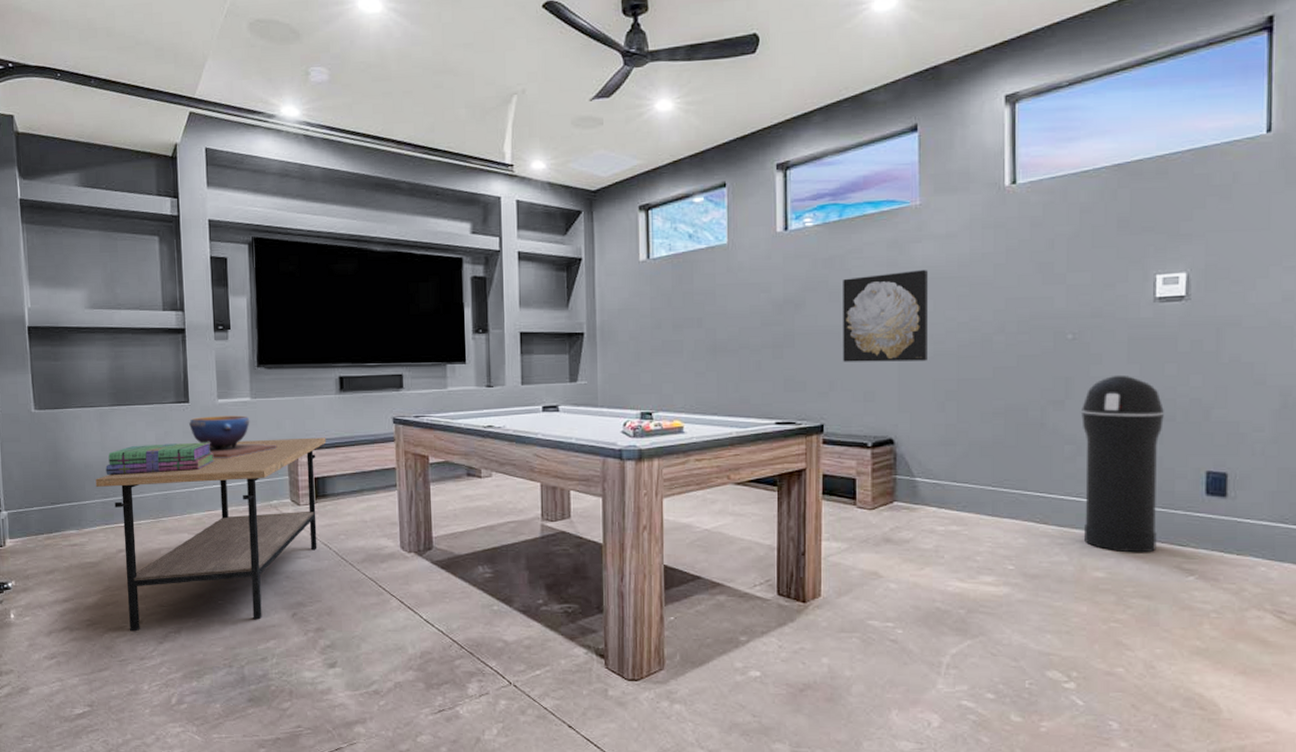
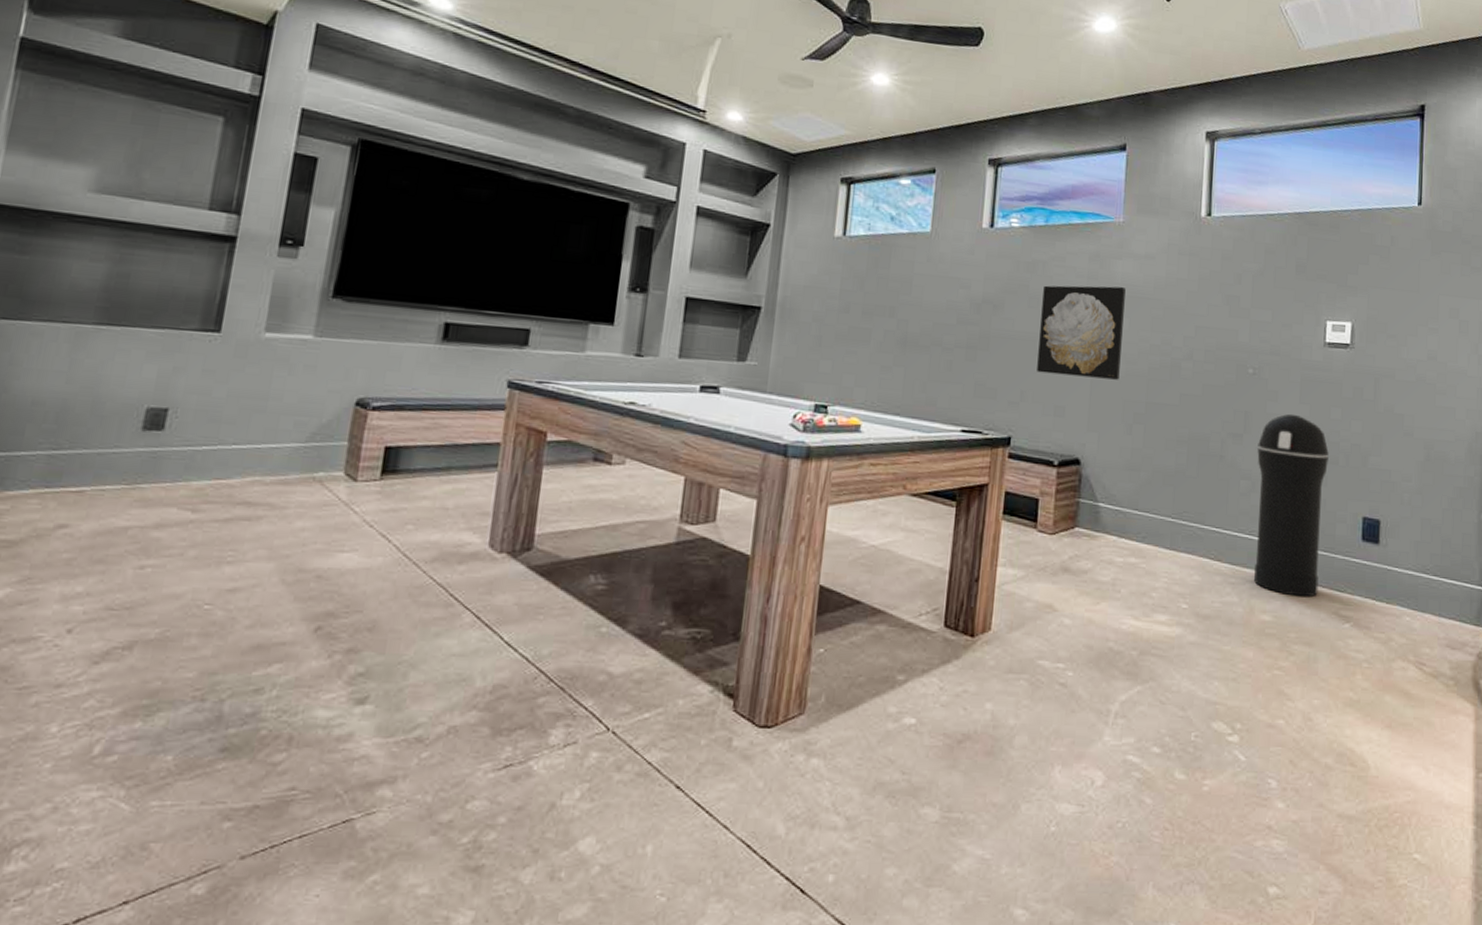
coffee table: present [95,437,327,632] -> none [42,389,412,645]
stack of books: present [106,442,214,476] -> none [64,380,243,423]
decorative bowl: present [189,415,277,459] -> none [213,352,340,412]

